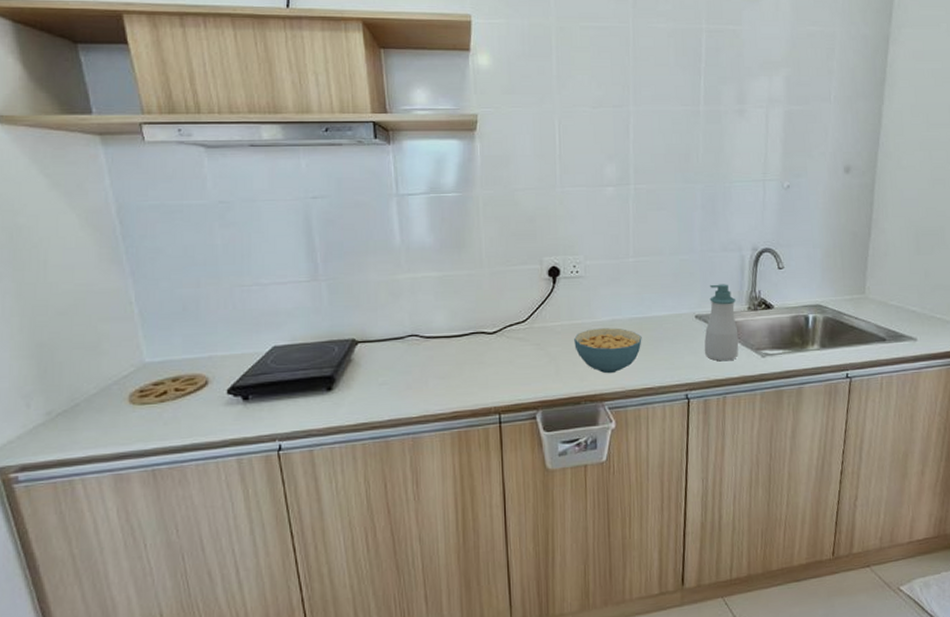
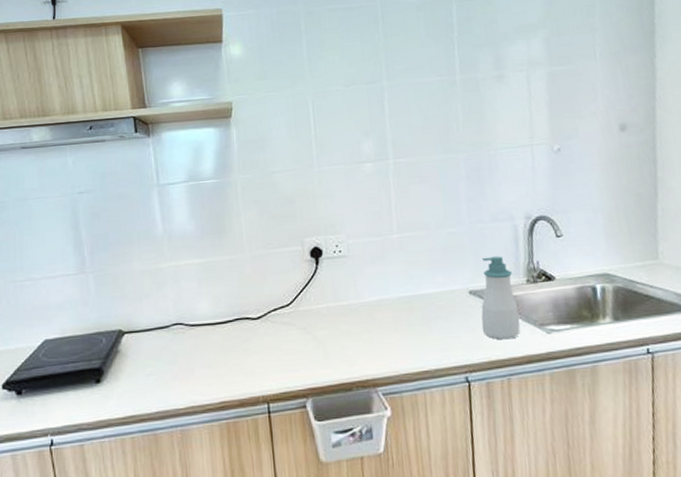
cereal bowl: present [574,328,642,374] -> none [341,308,414,357]

